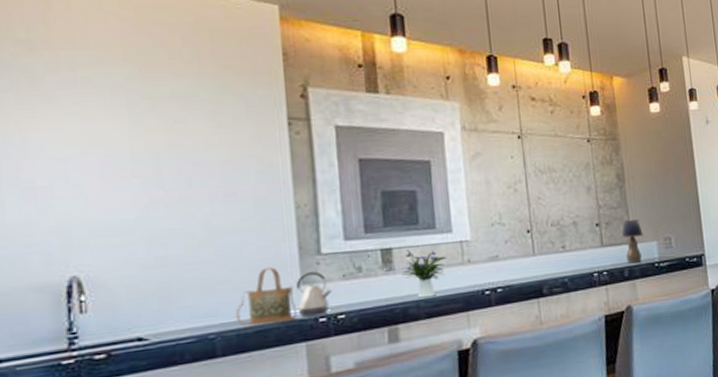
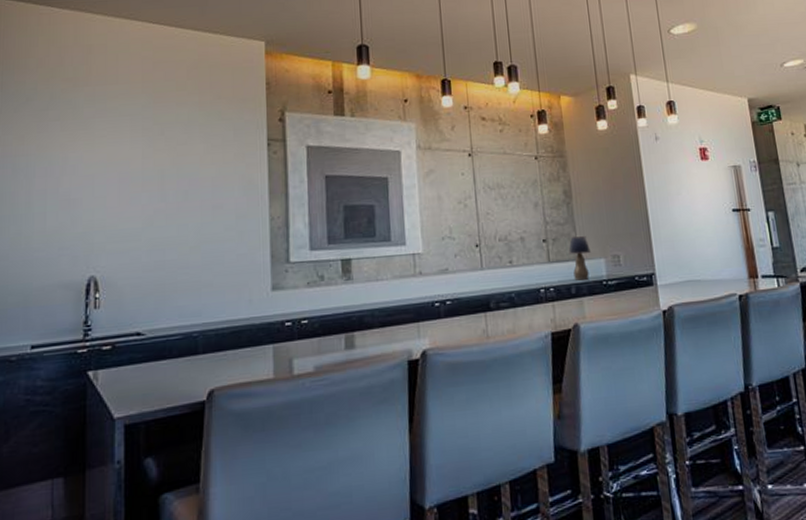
handbag: present [235,267,298,326] -> none [215,273,267,327]
kettle: present [295,271,332,317] -> none [266,279,298,321]
flower arrangement: present [402,249,447,298] -> none [359,260,400,308]

